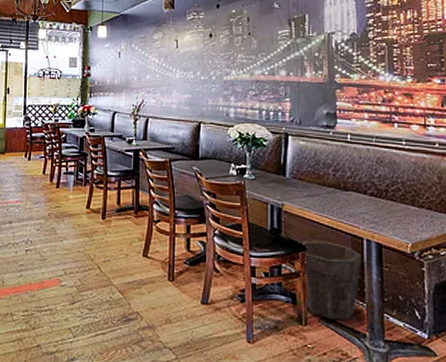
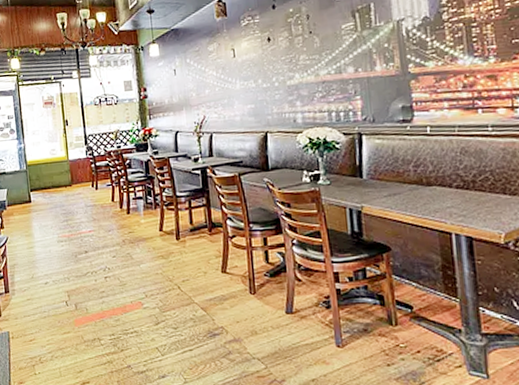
waste bin: present [298,240,362,321] -> none [382,239,452,318]

